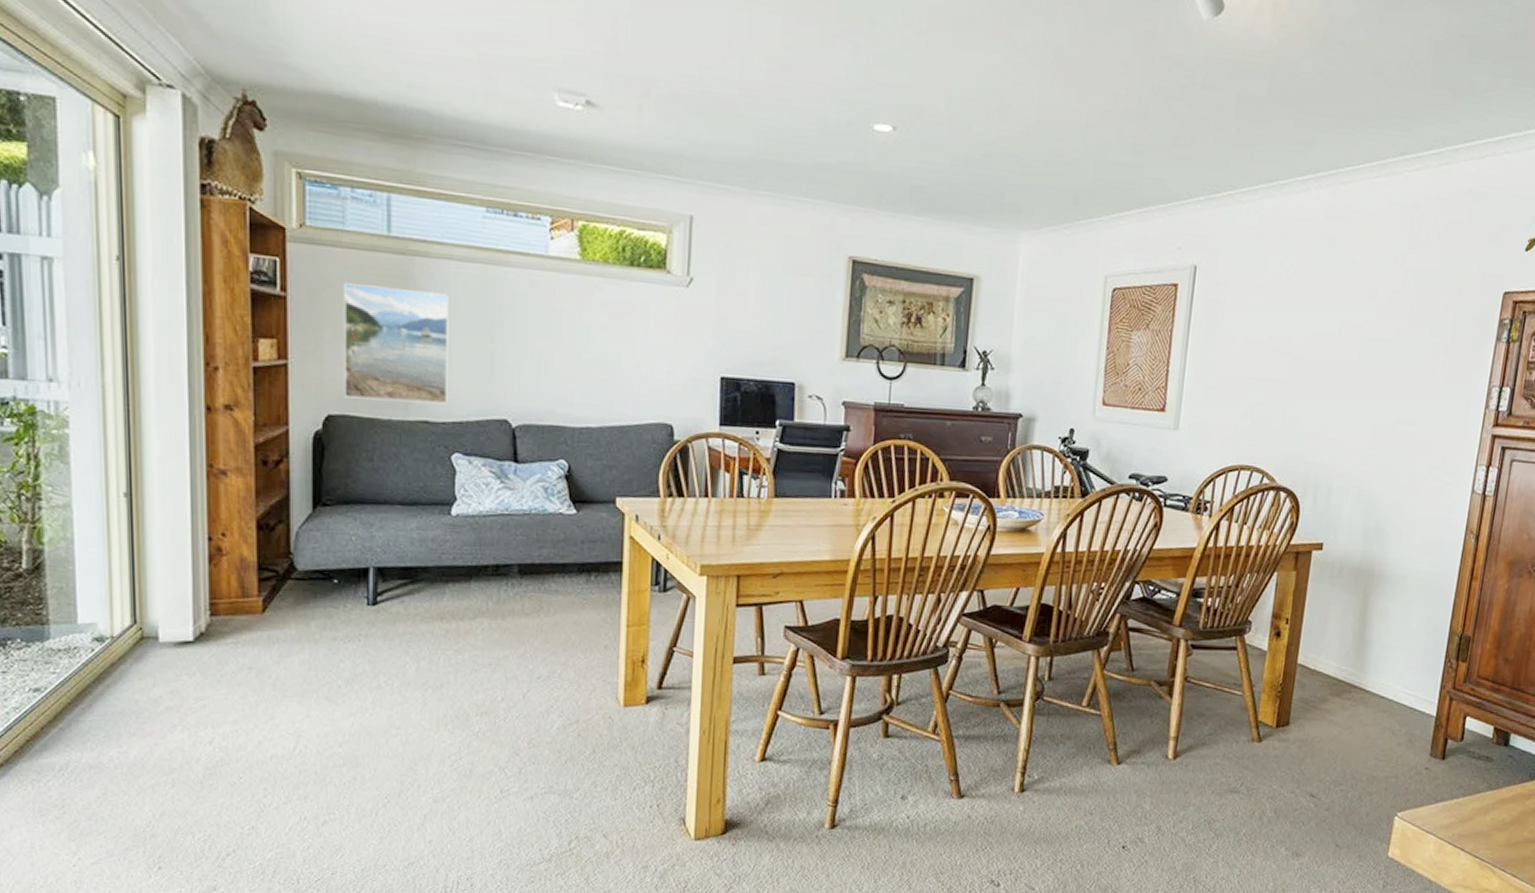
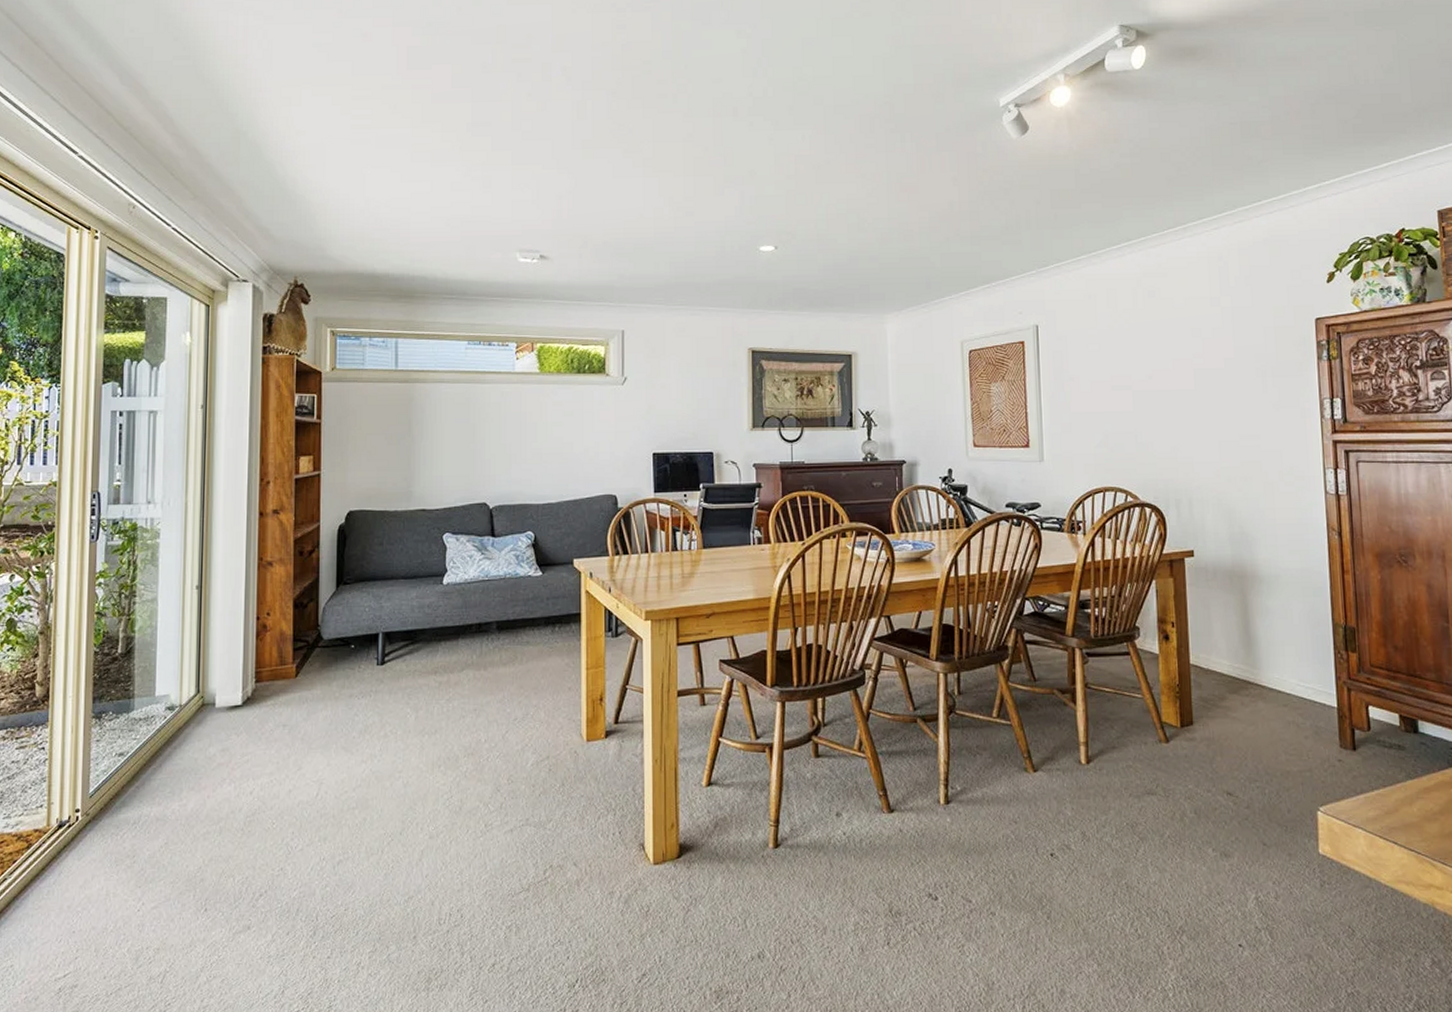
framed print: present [343,283,449,405] -> none [362,408,440,496]

